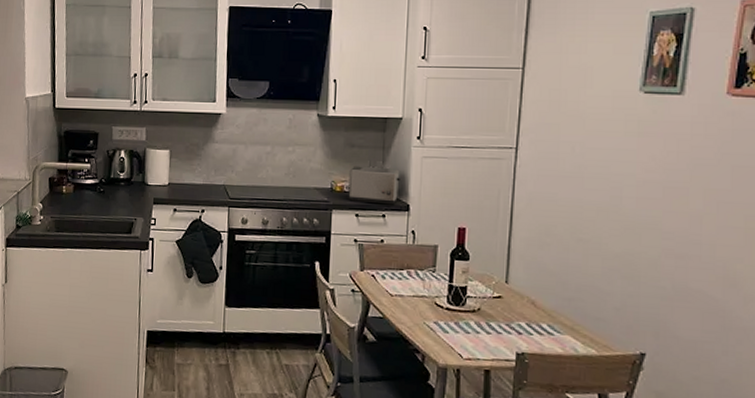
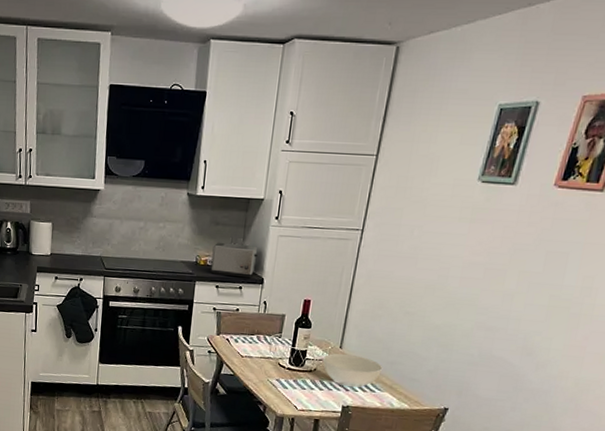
bowl: none [486,289,560,331] -> present [322,353,383,388]

